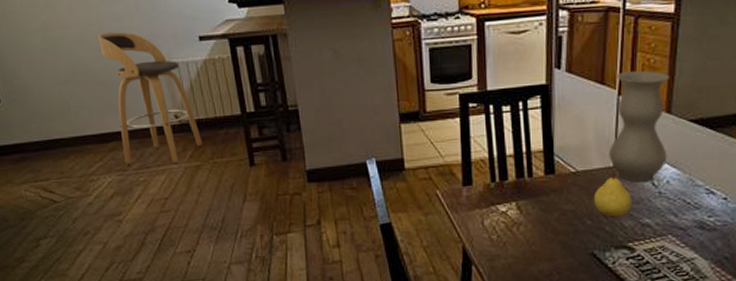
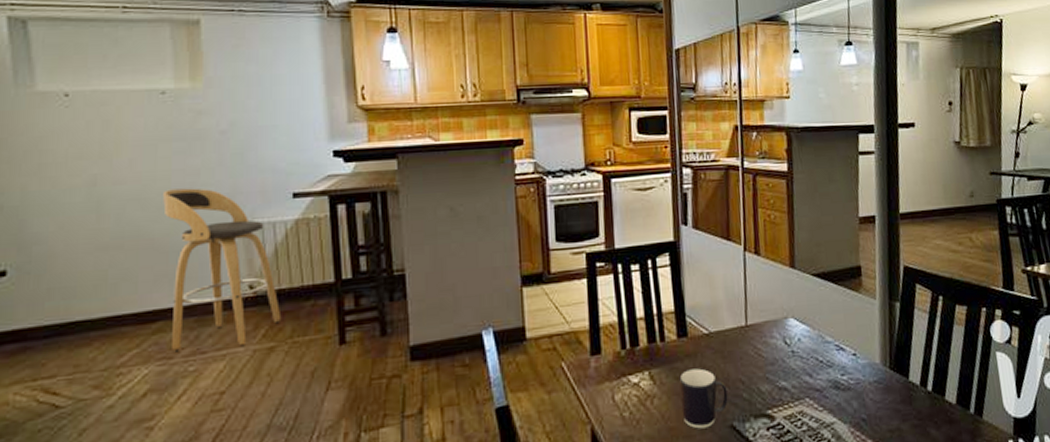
mug: none [545,202,591,254] -> present [679,368,728,429]
fruit: present [593,171,632,218] -> none [728,331,767,383]
vase: present [609,70,669,182] -> none [740,226,796,342]

